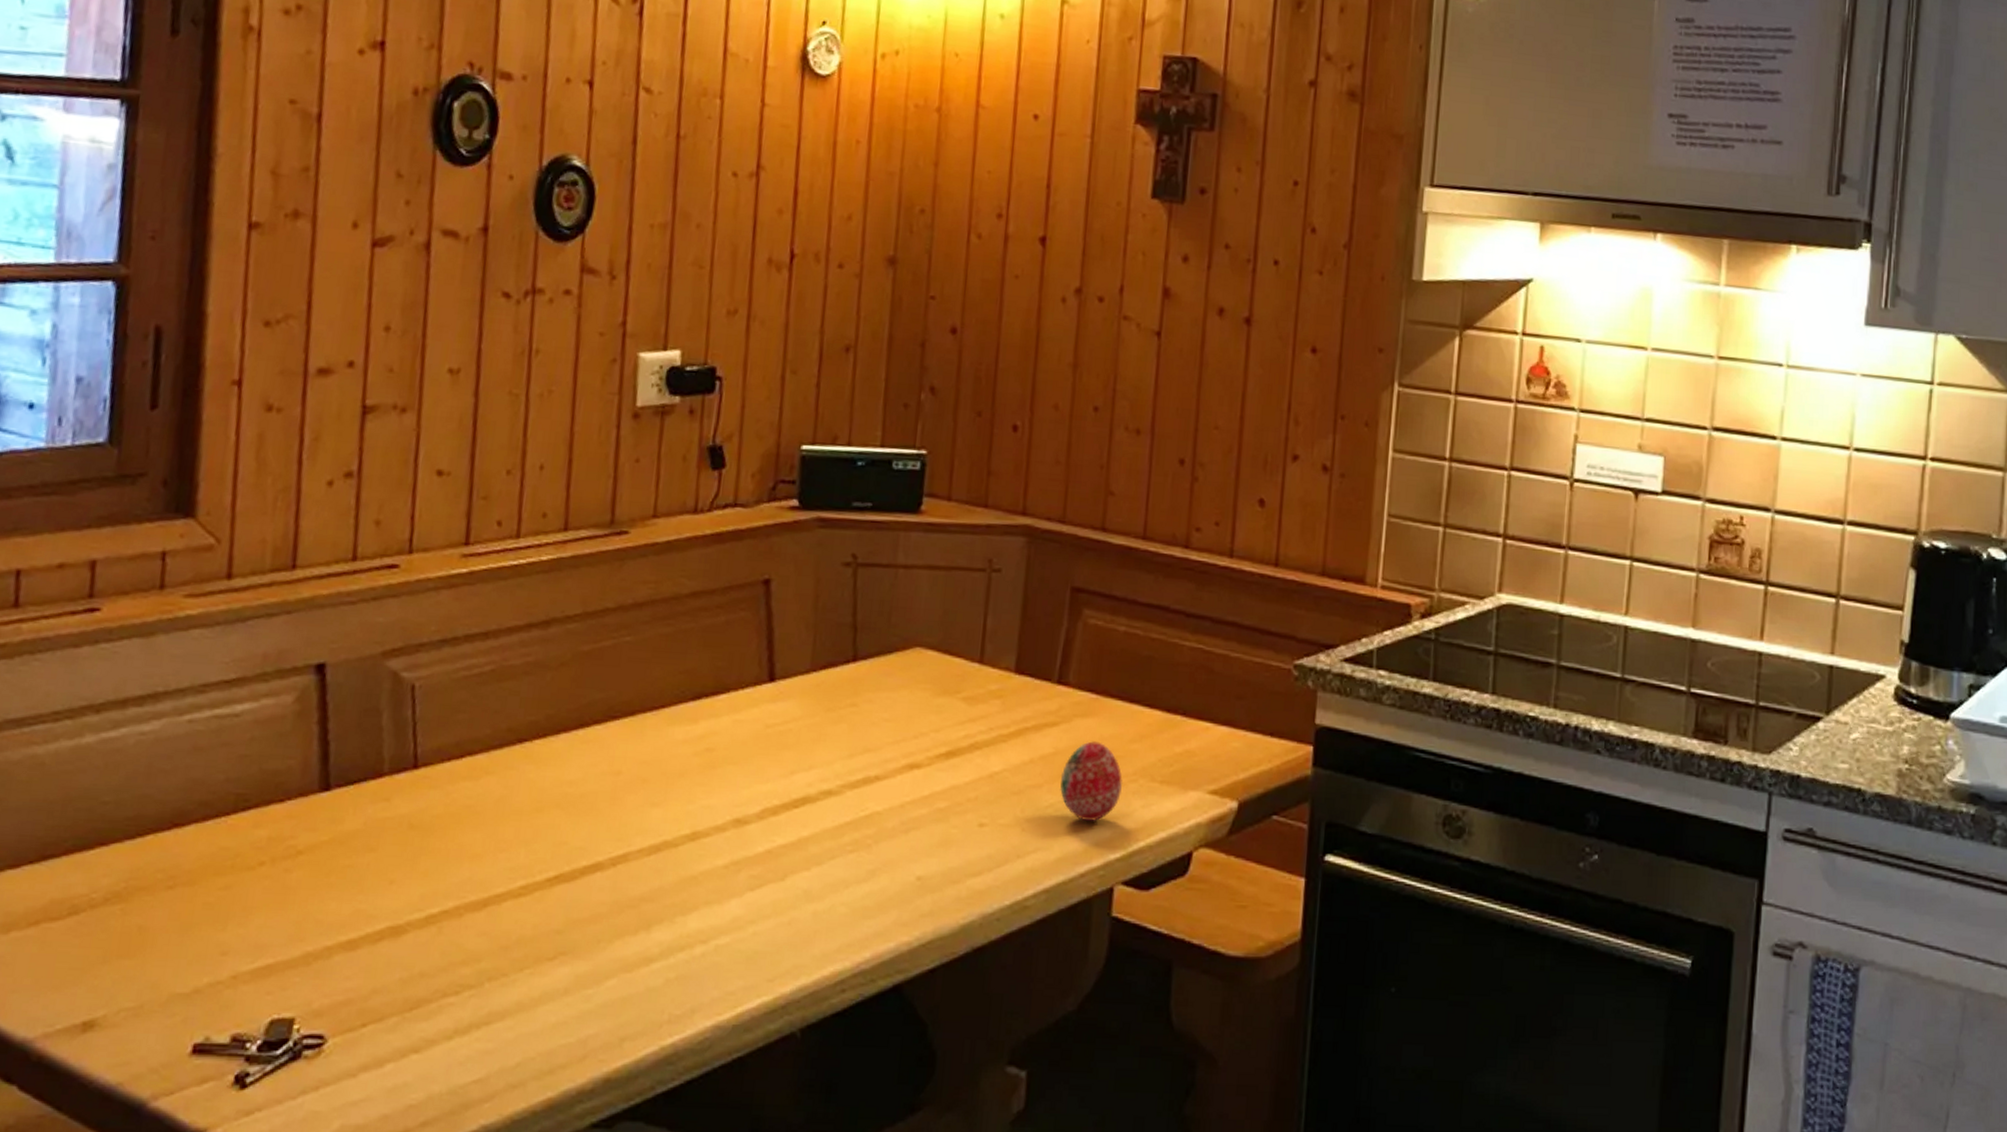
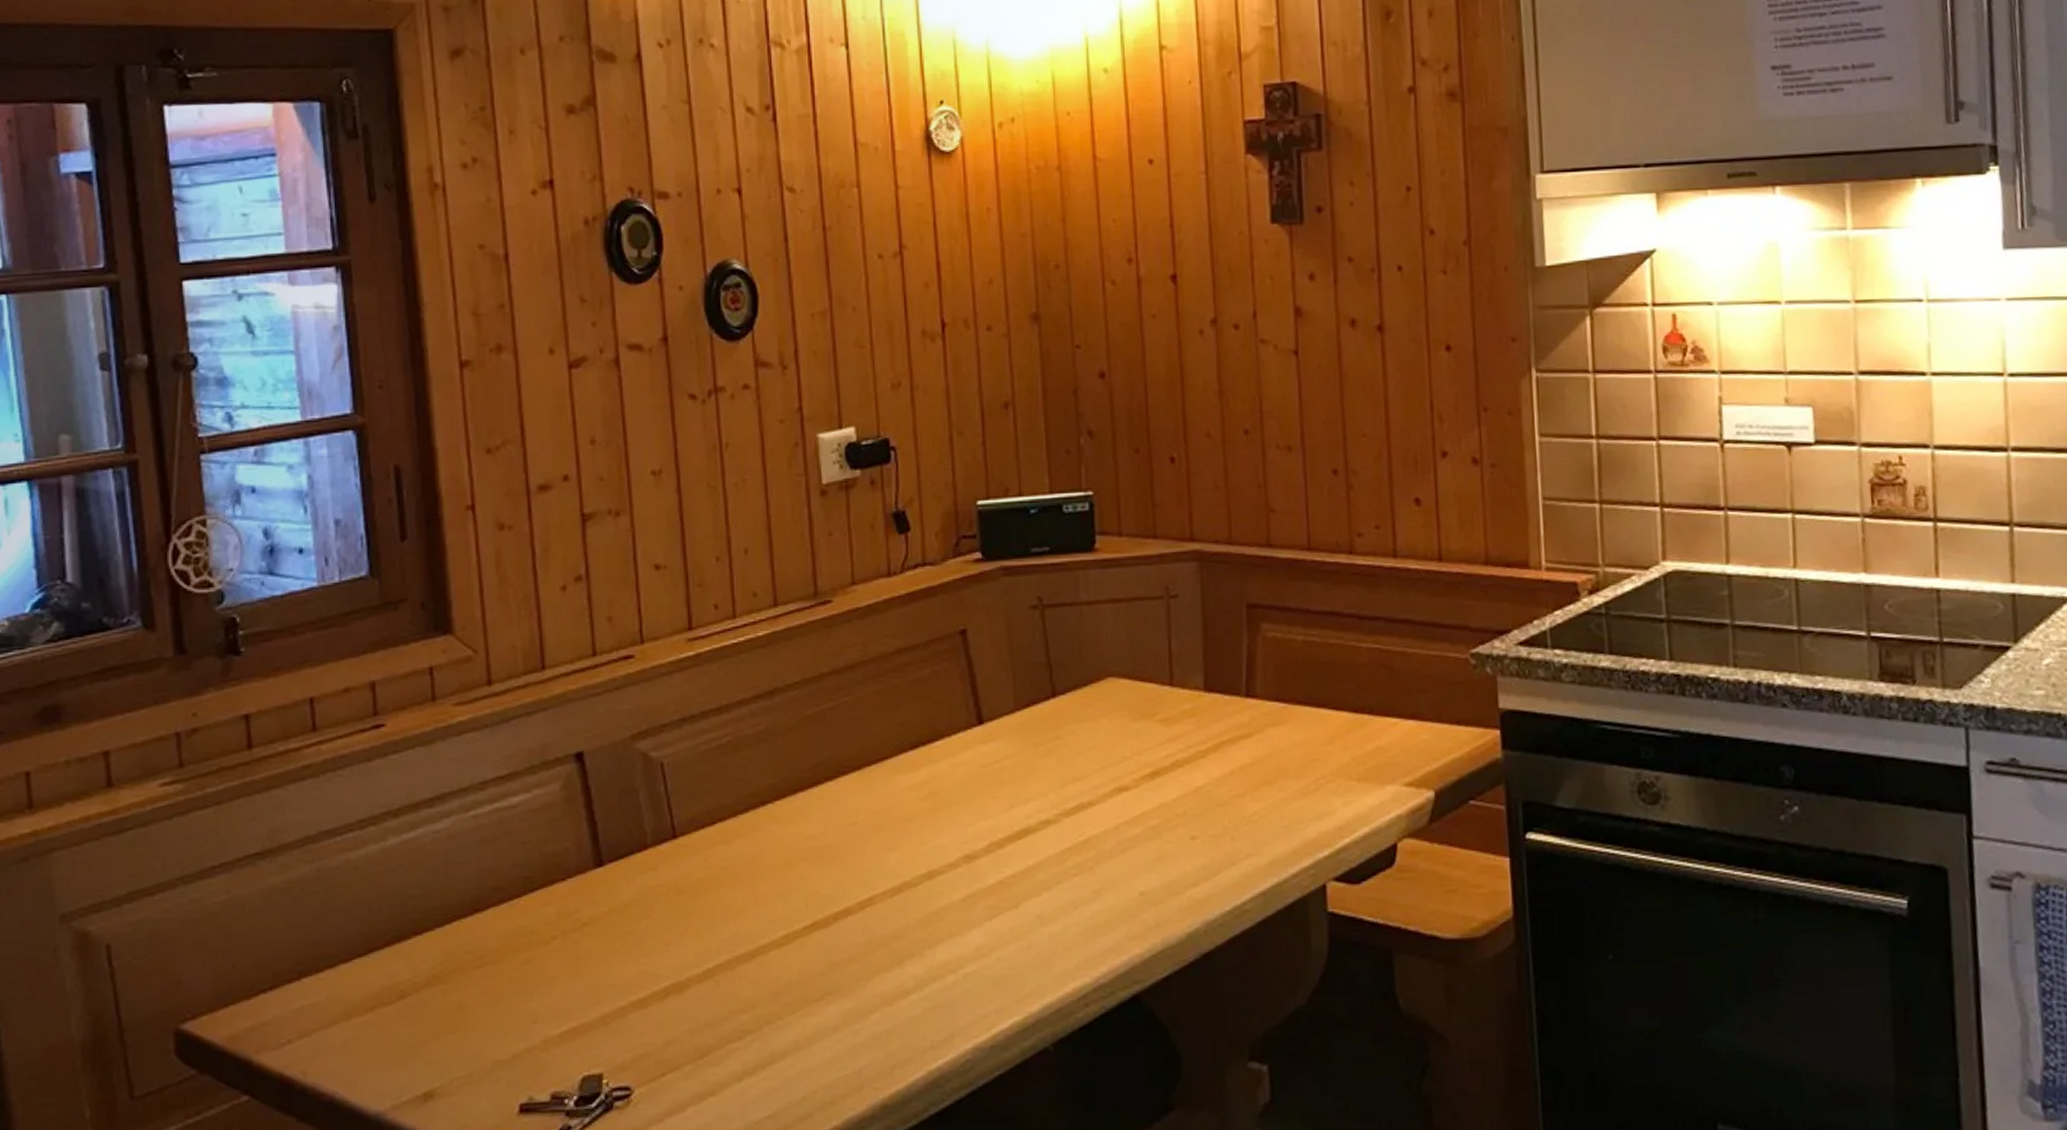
decorative egg: present [1060,741,1123,821] -> none [1261,747,1322,824]

